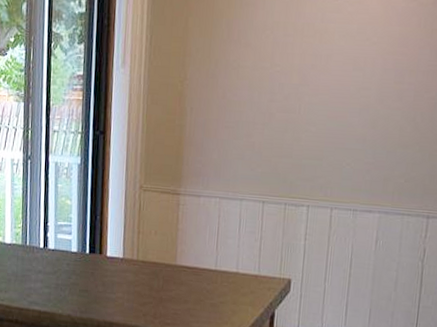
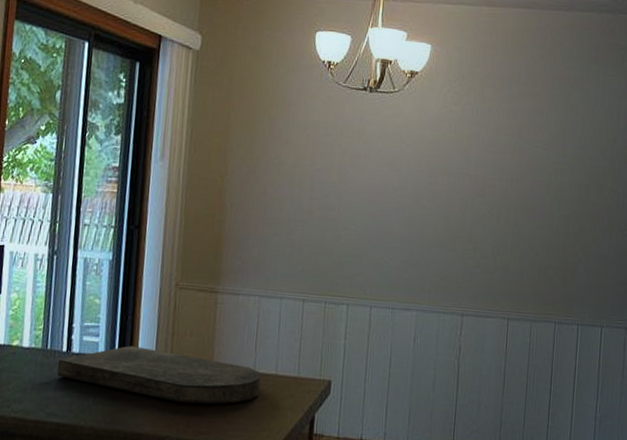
cutting board: none [37,243,222,299] -> present [57,346,261,405]

